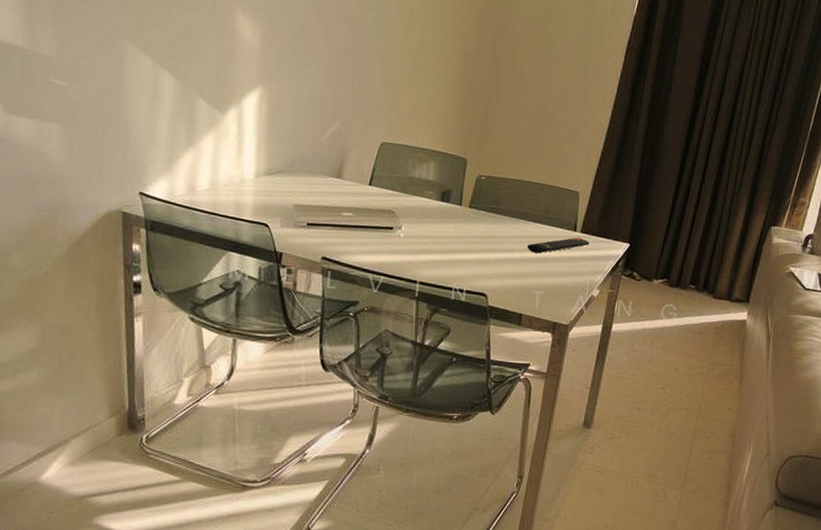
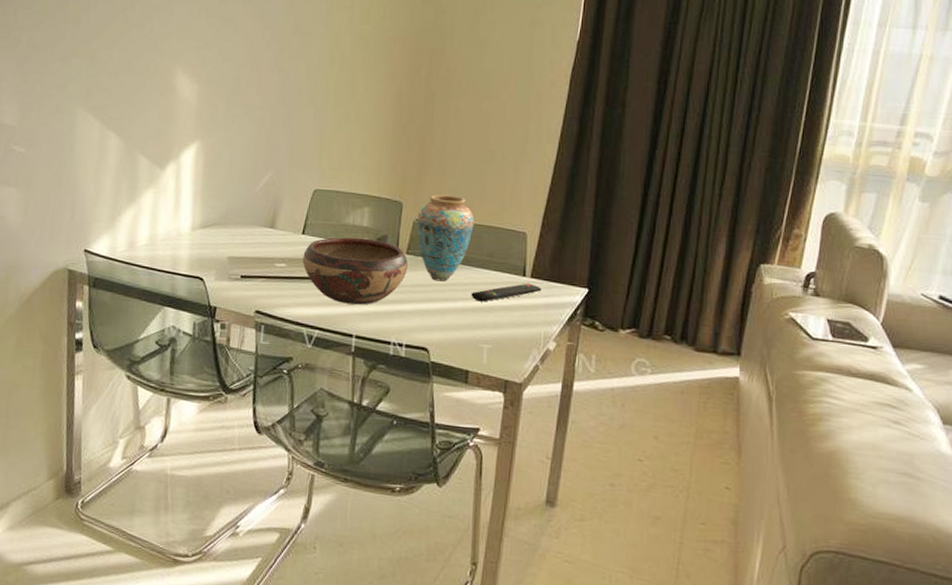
decorative bowl: none [369,189,470,254] -> present [303,237,408,305]
vase: none [480,153,533,234] -> present [417,194,474,282]

